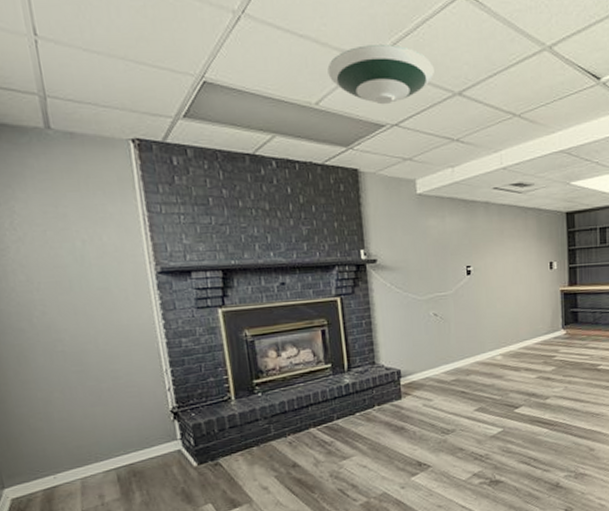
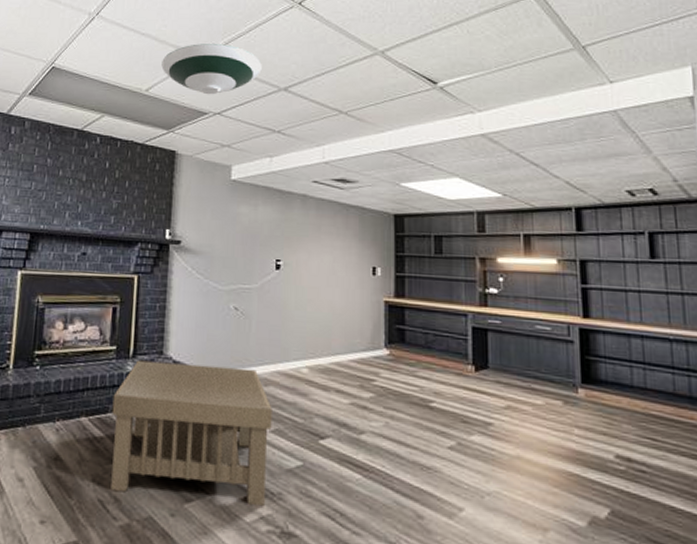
coffee table: none [336,363,476,481] -> present [111,360,272,507]

